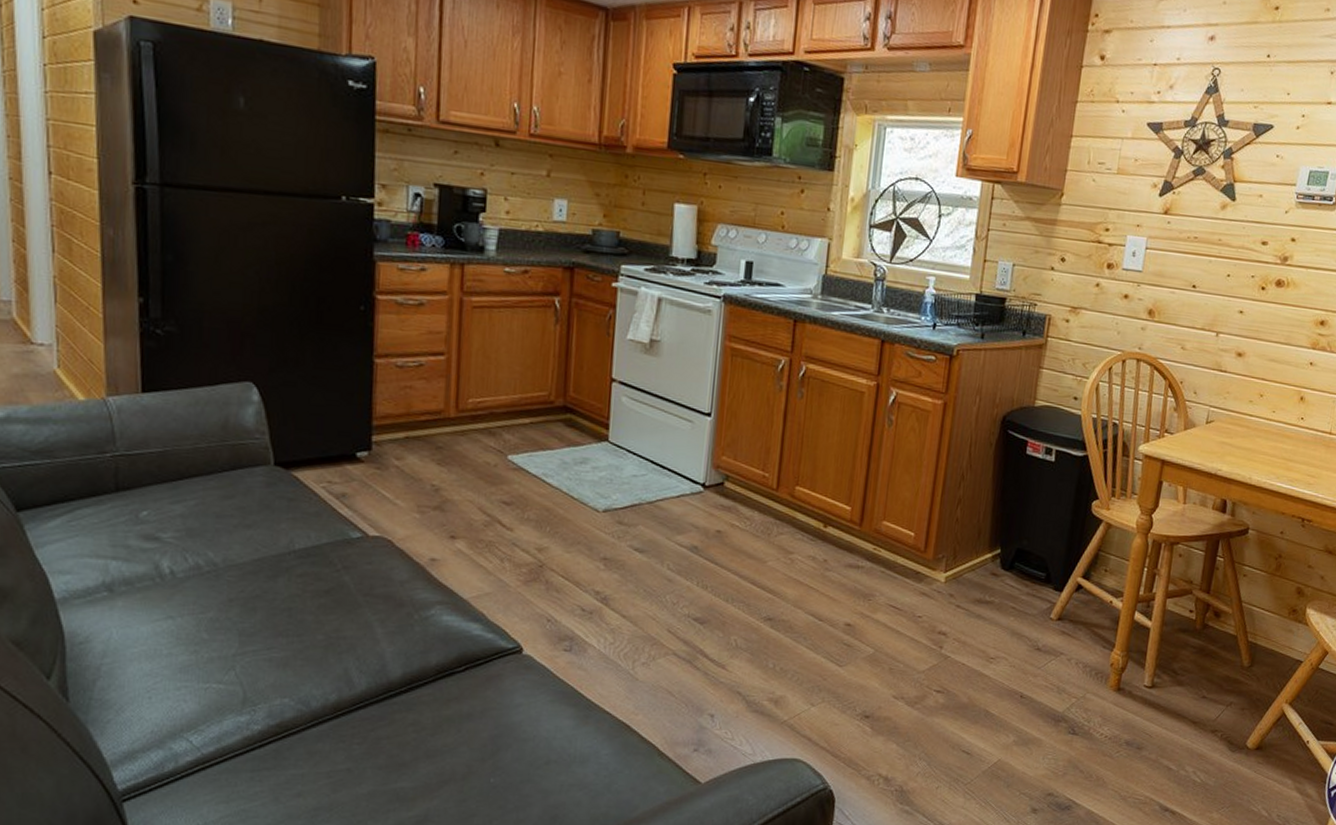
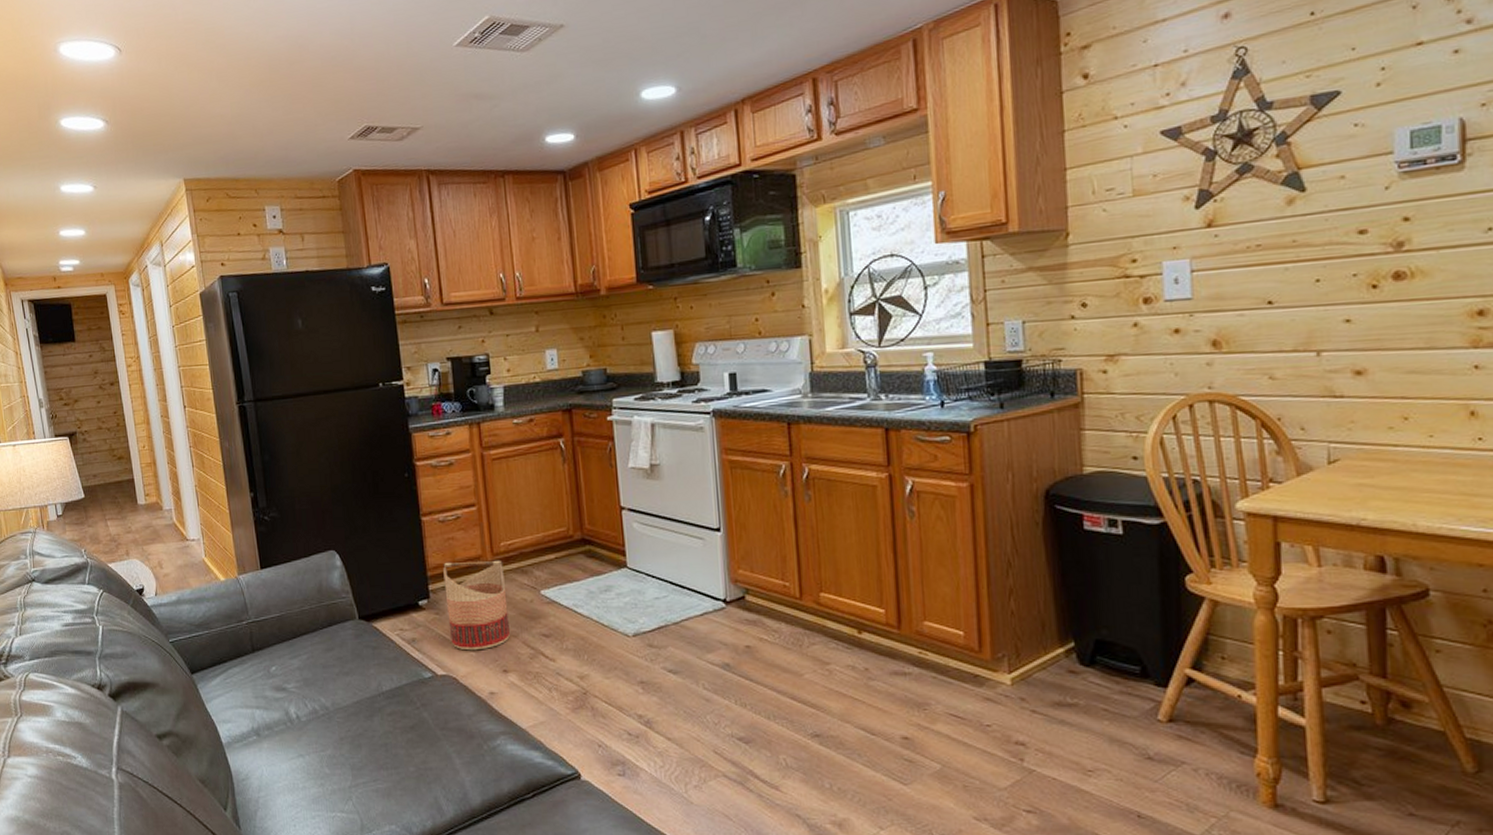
basket: none [391,413,468,513] -> present [443,560,510,651]

